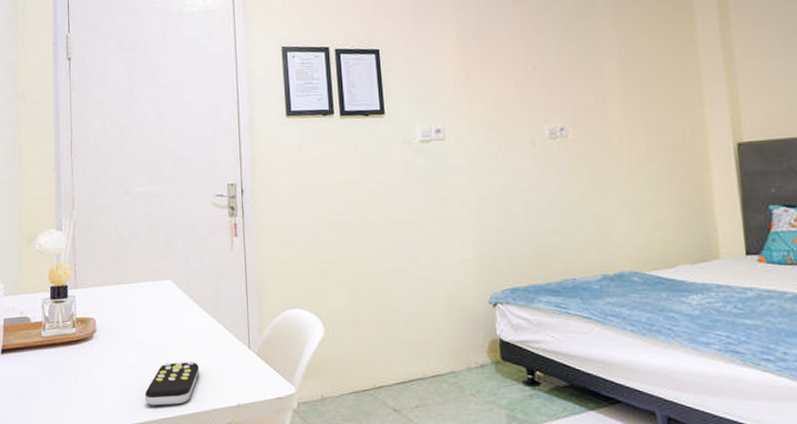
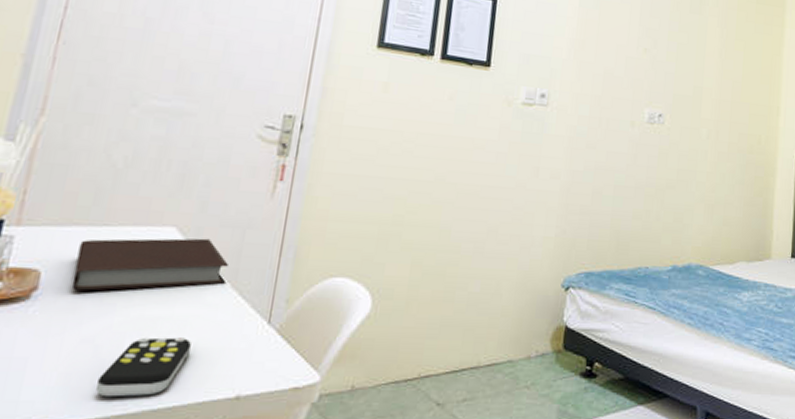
notebook: none [114,286,213,331] -> present [71,238,228,291]

